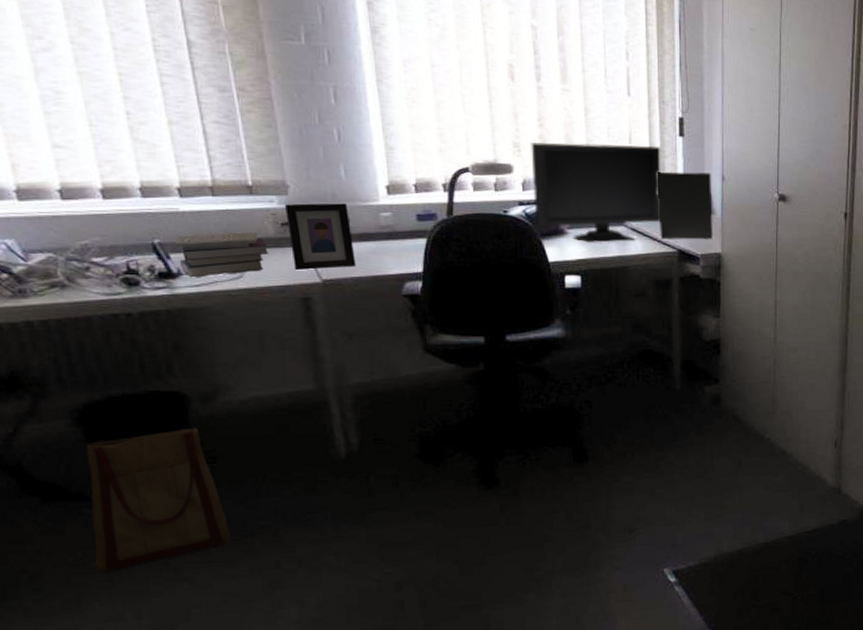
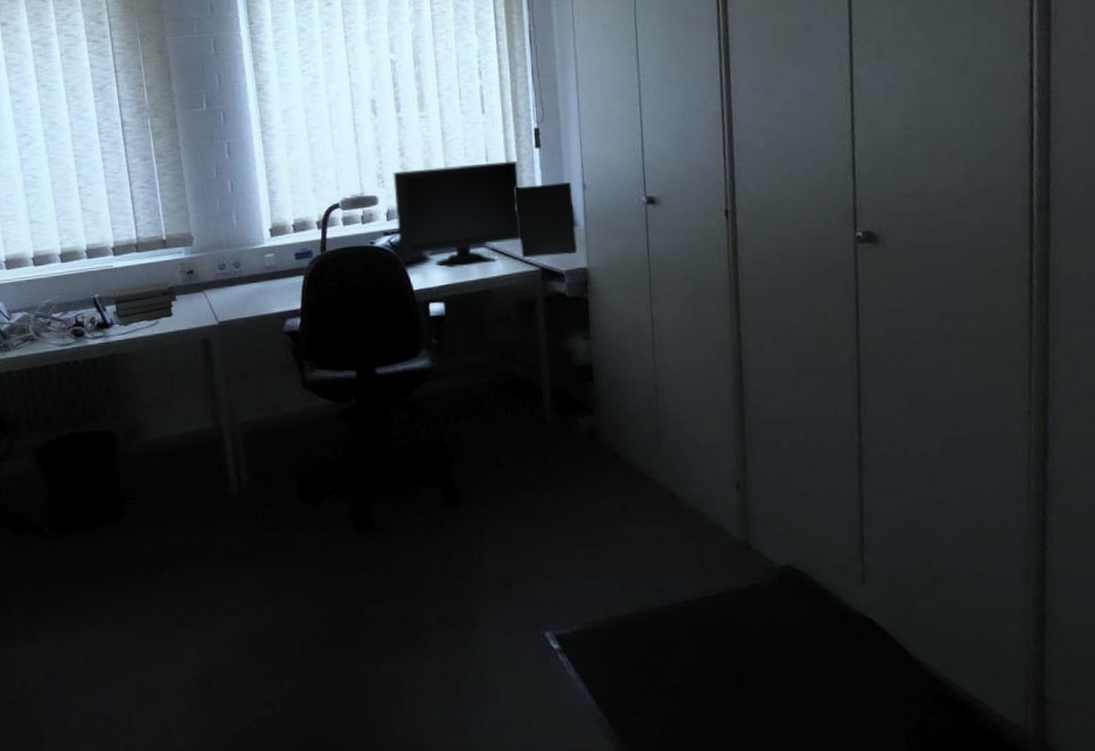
shopping bag: present [86,427,230,574] -> none [43,465,145,602]
picture frame: present [284,203,356,271] -> none [189,248,245,315]

